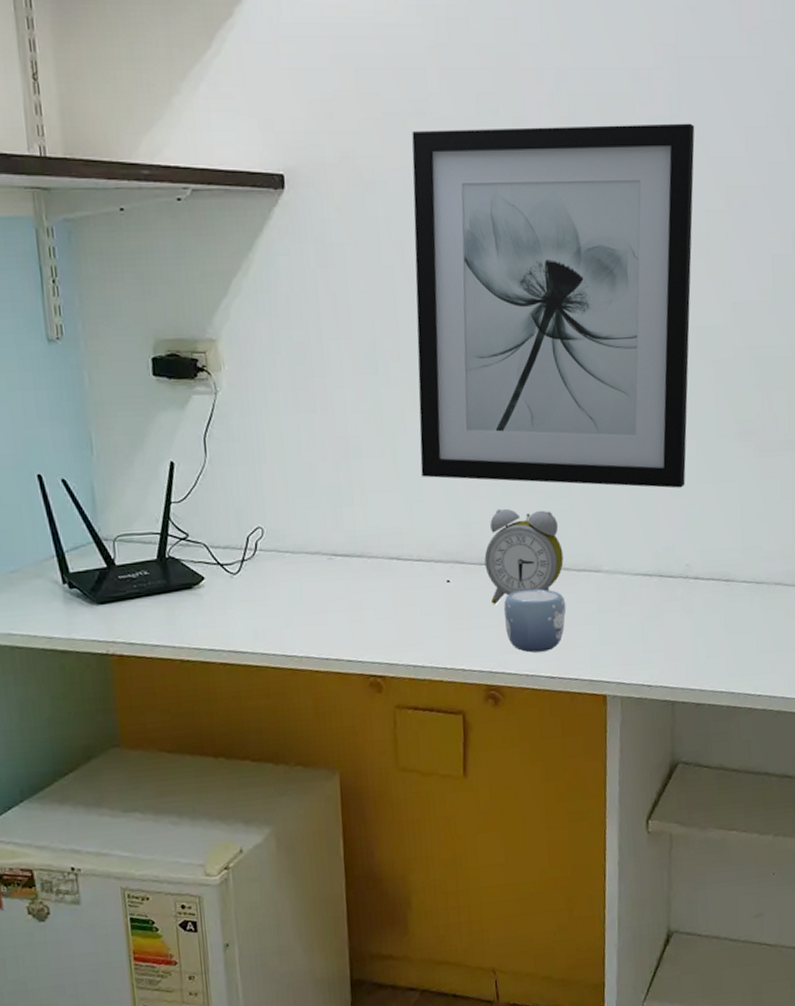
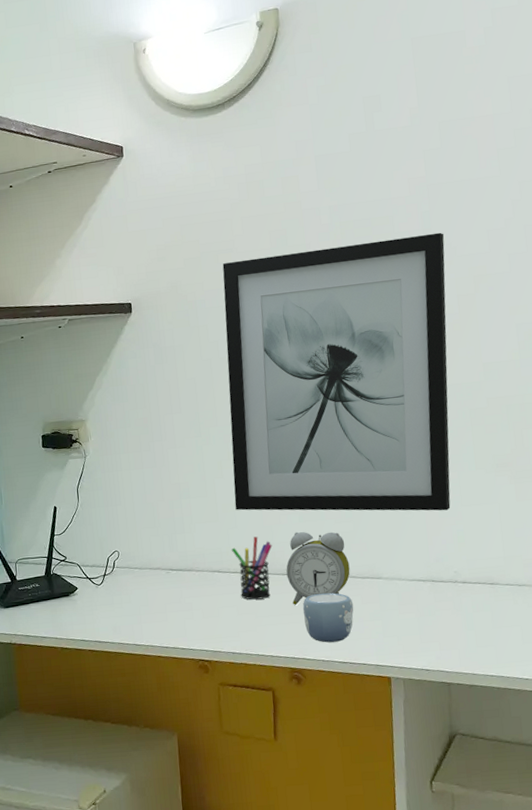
pen holder: none [414,513,468,597] -> present [231,536,272,600]

